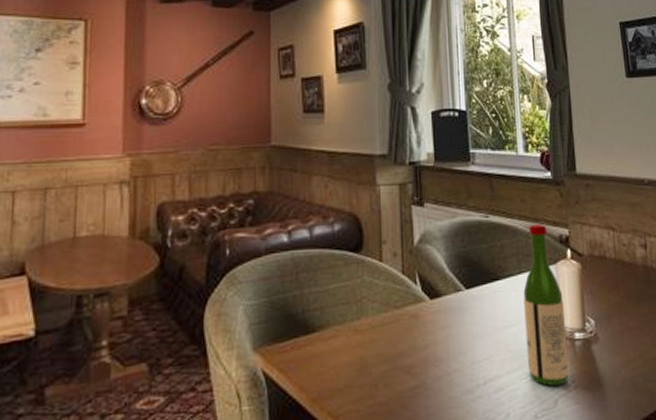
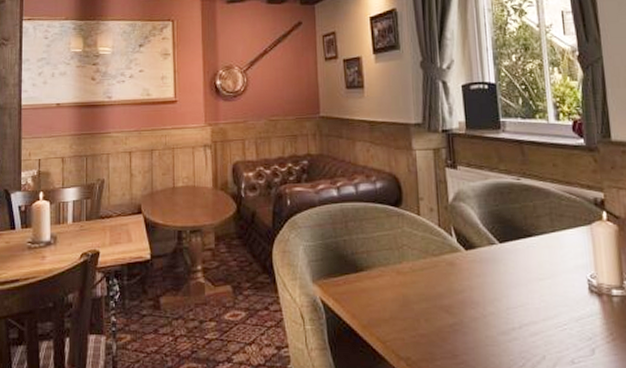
wine bottle: present [523,224,570,386] -> none [557,188,607,336]

